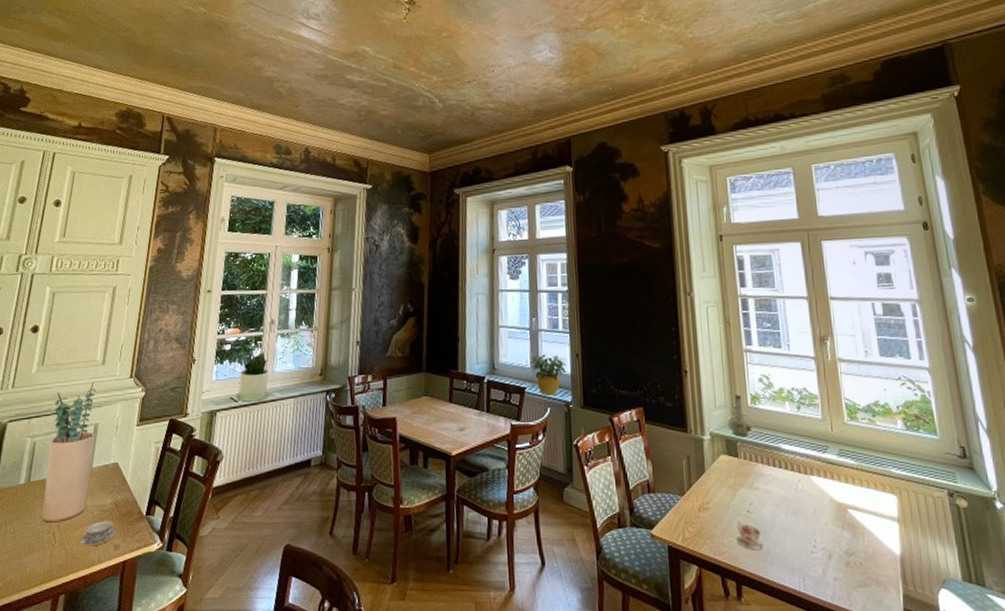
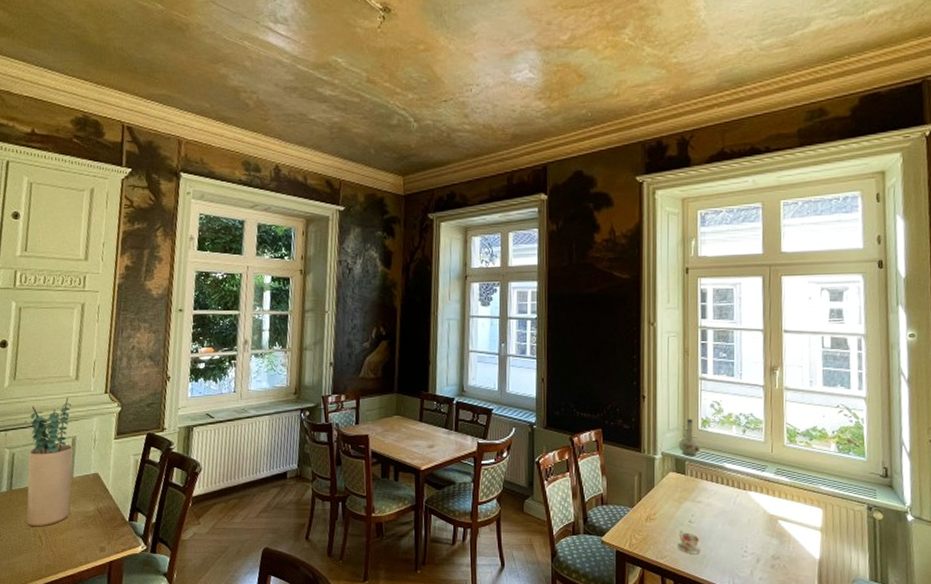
teacup: present [79,521,118,547] -> none [65,526,102,549]
planter: present [235,351,270,402] -> none [211,370,245,418]
potted flower: present [529,354,566,395] -> none [496,378,532,416]

